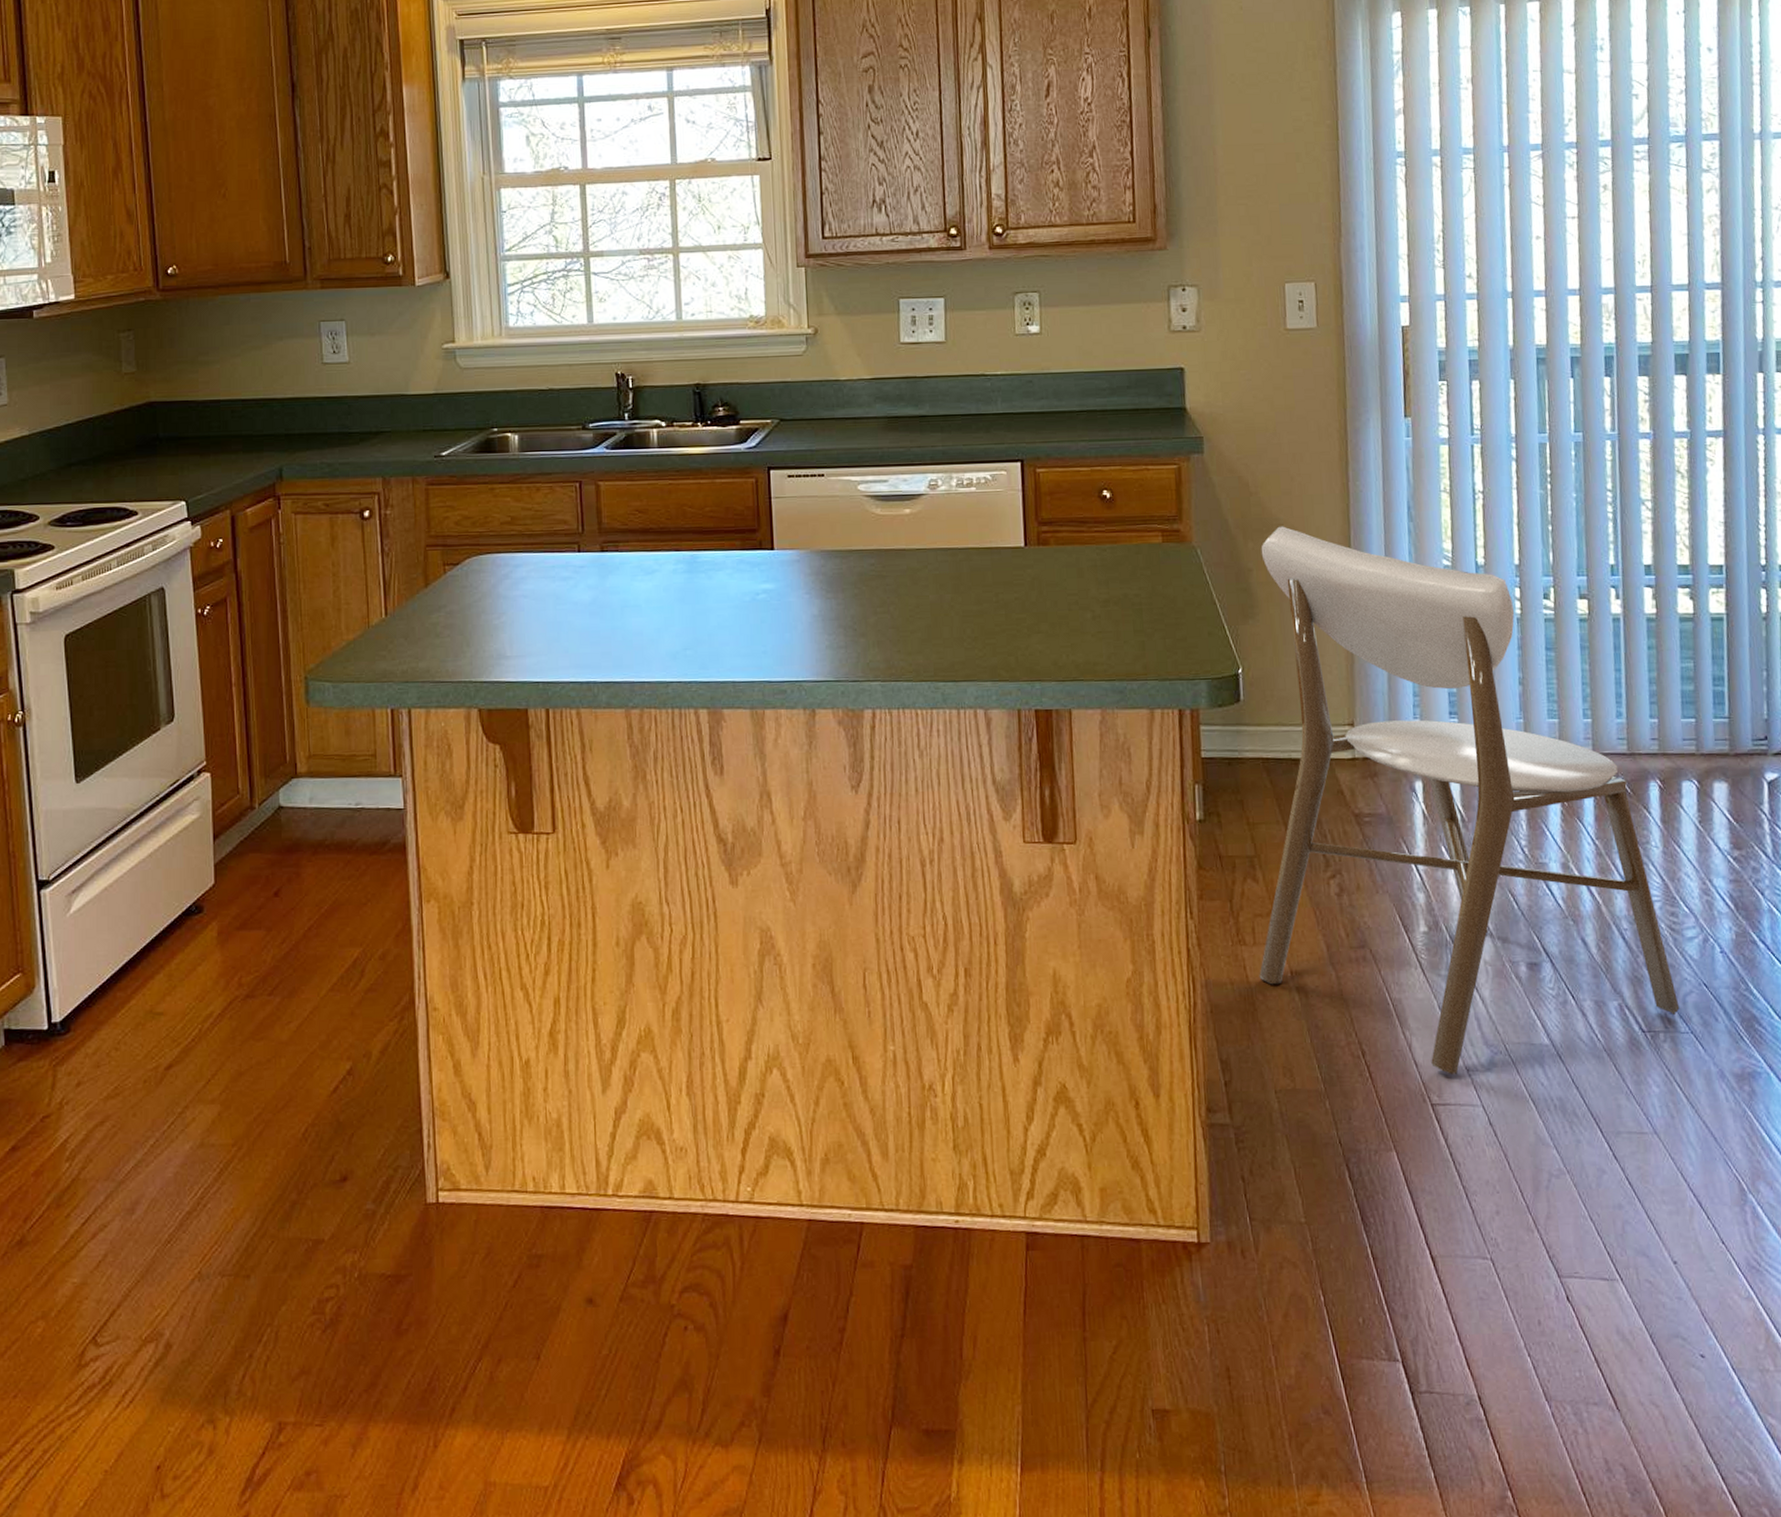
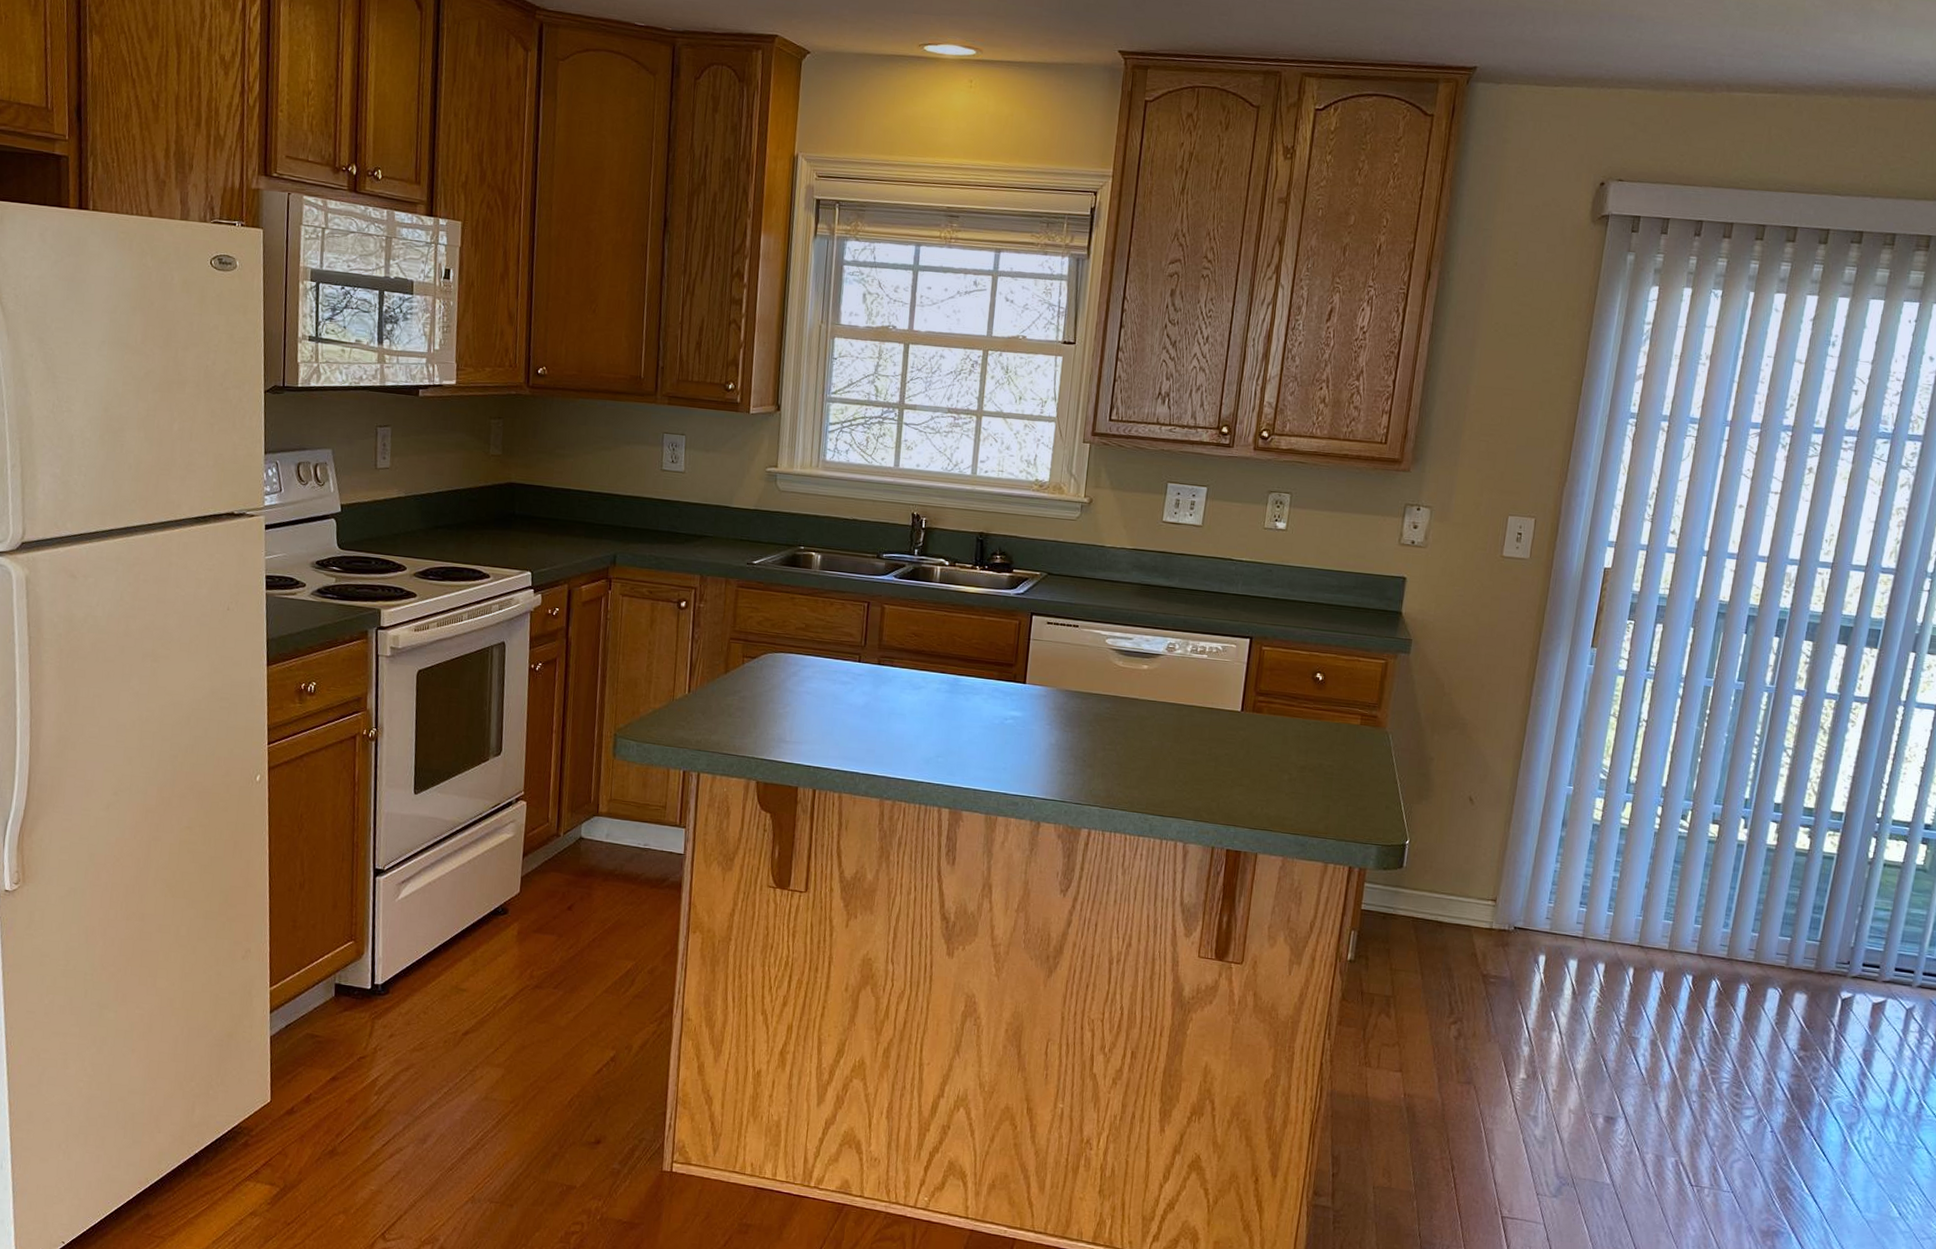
dining chair: present [1259,526,1680,1074] -> none [1377,725,1727,1196]

